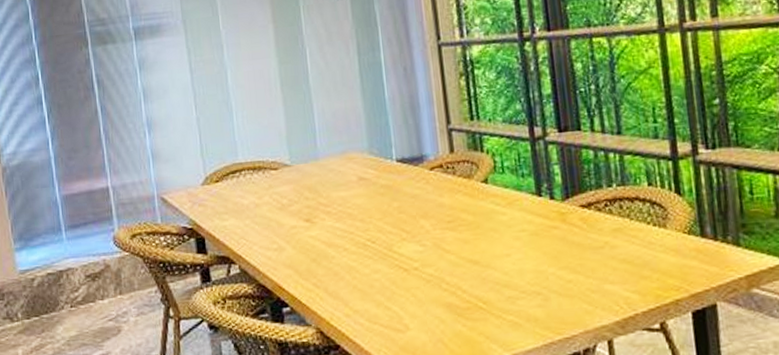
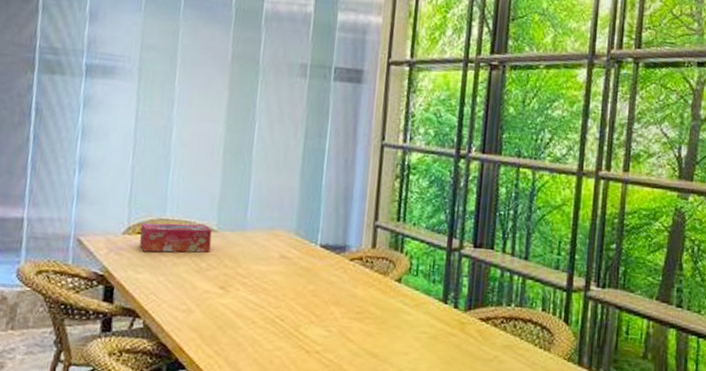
tissue box: none [217,161,288,198] -> present [139,223,212,253]

